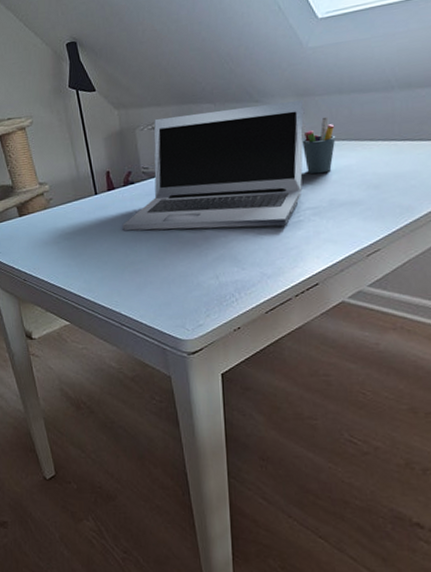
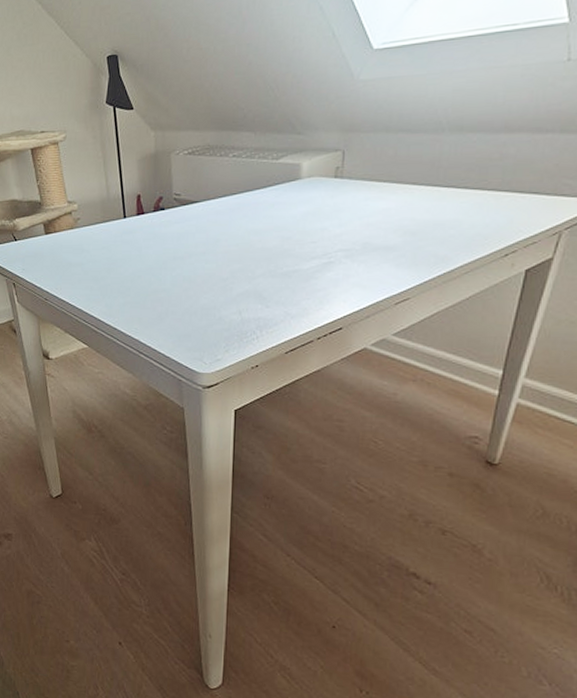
laptop: present [122,99,304,231] -> none [148,135,348,266]
pen holder: present [302,116,336,174] -> none [341,155,378,215]

